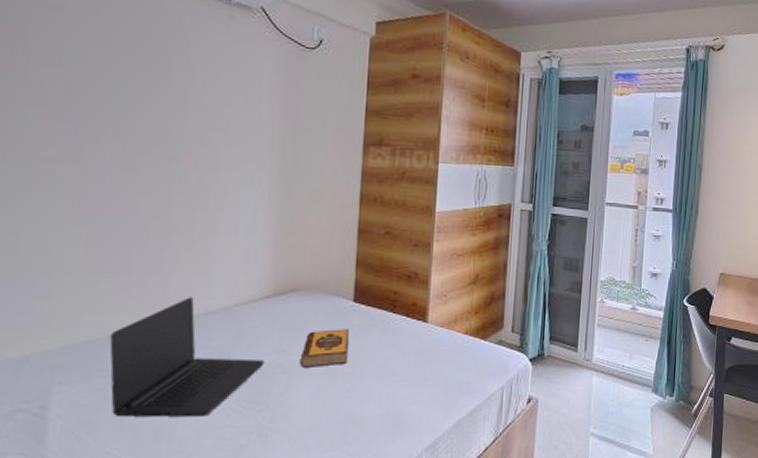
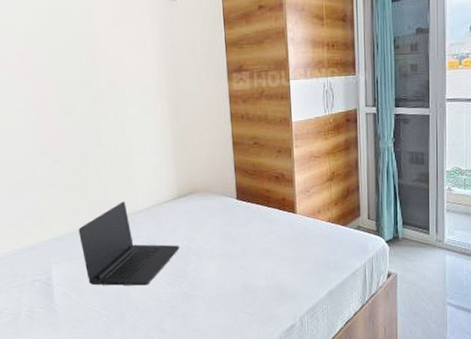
hardback book: present [299,329,349,368] -> none [203,221,238,251]

